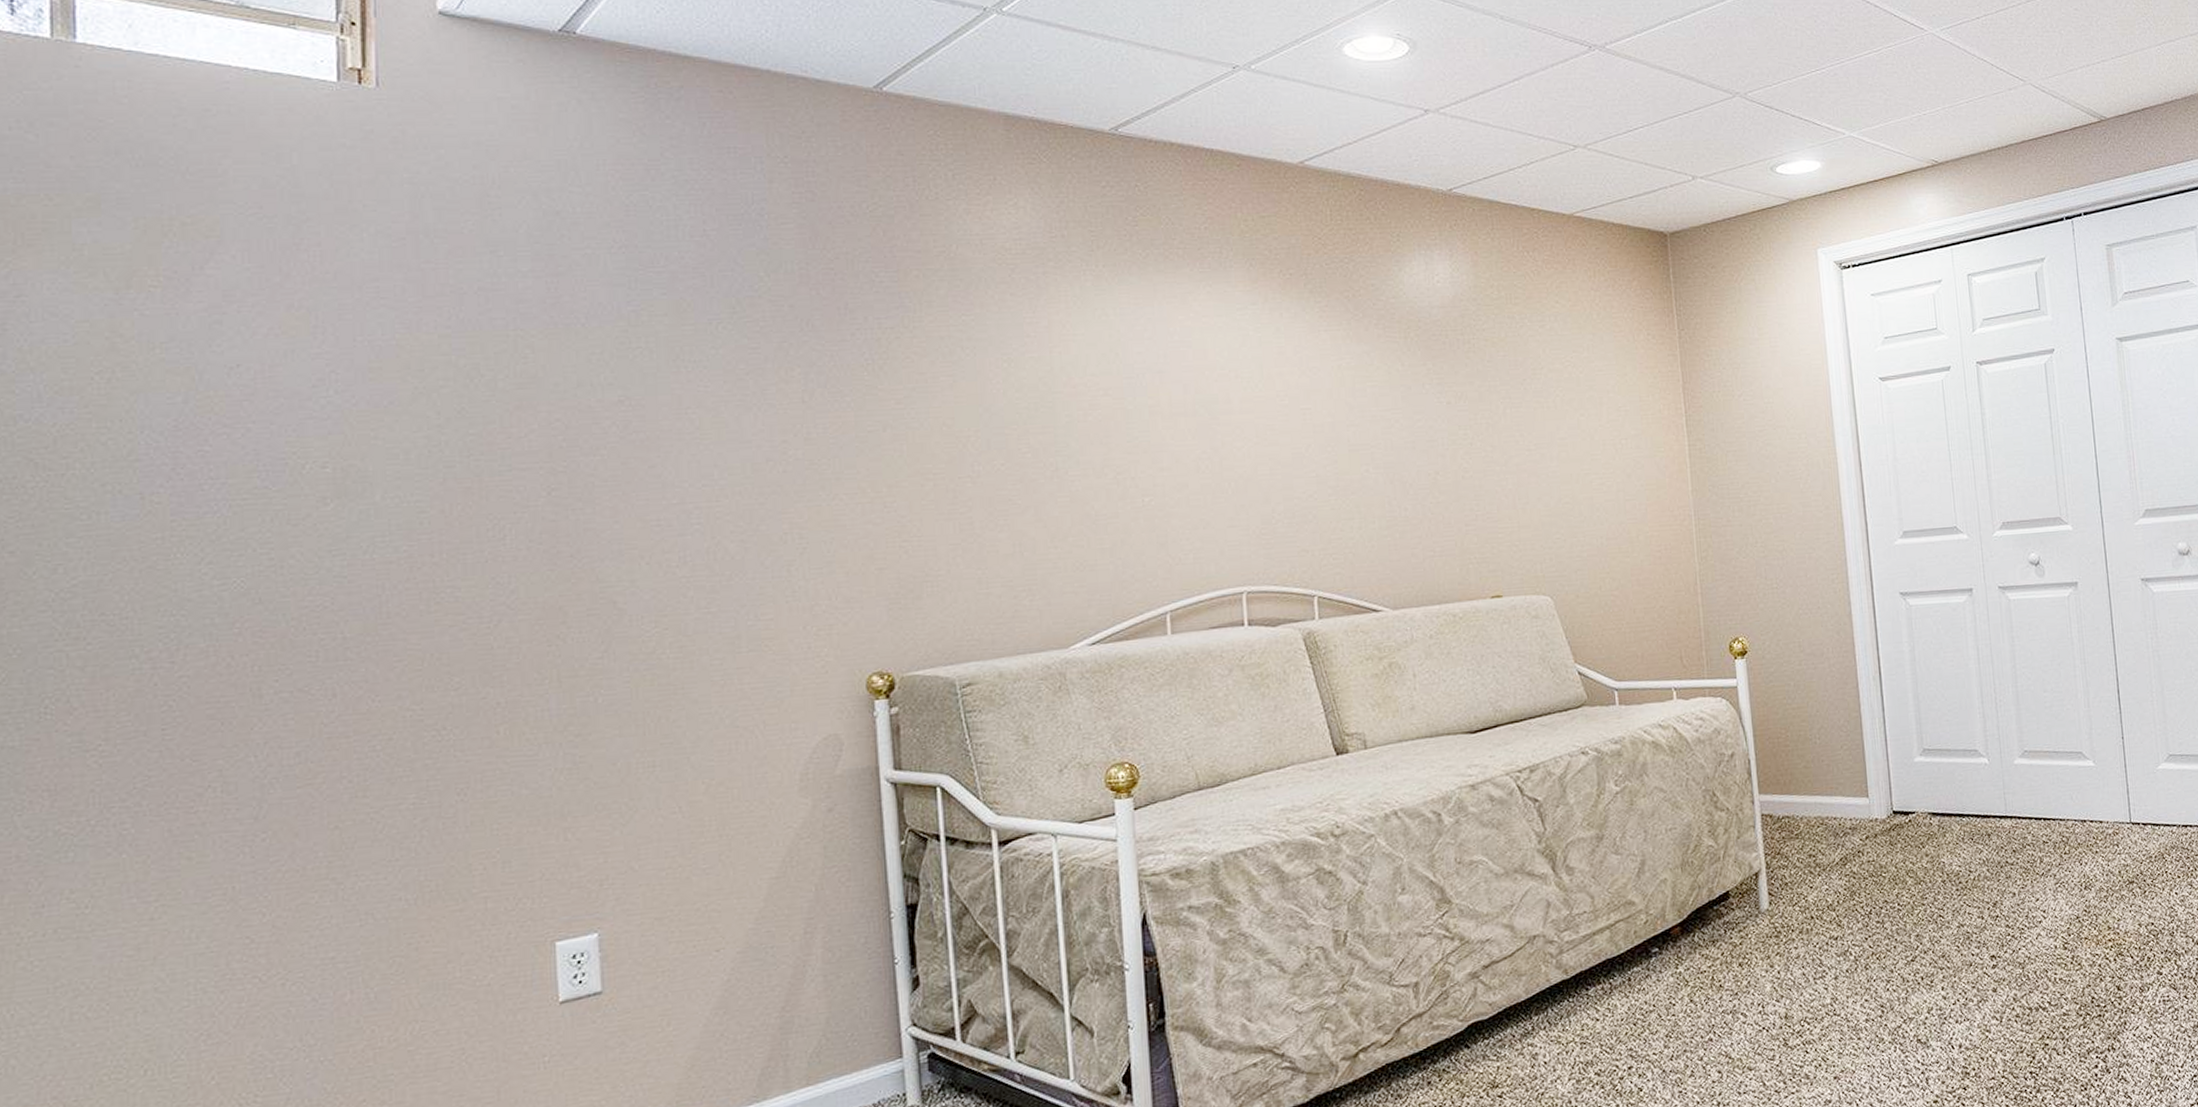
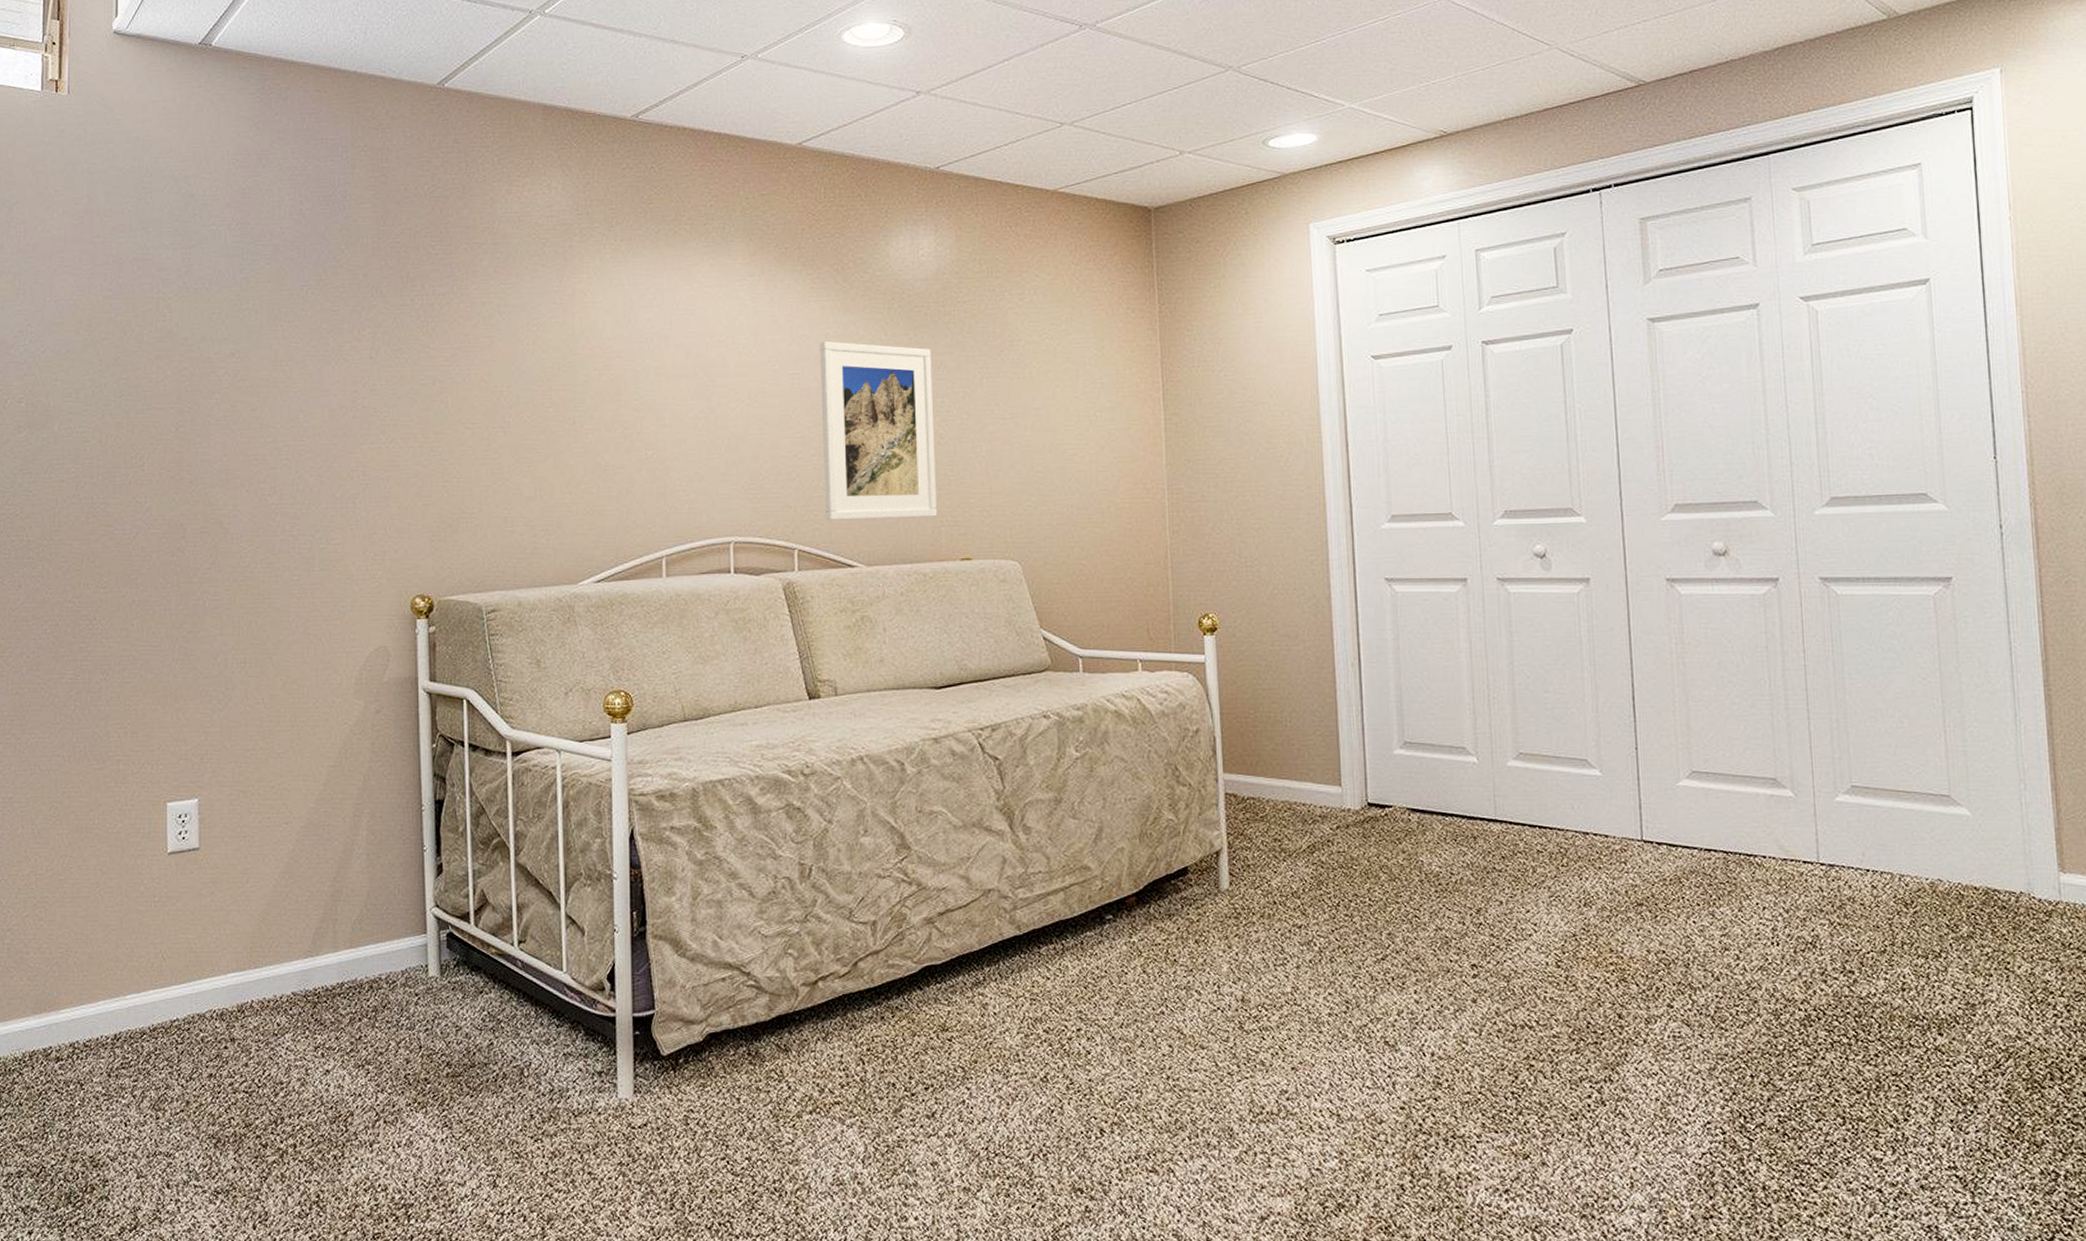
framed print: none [1332,372,1465,564] -> present [820,340,938,520]

